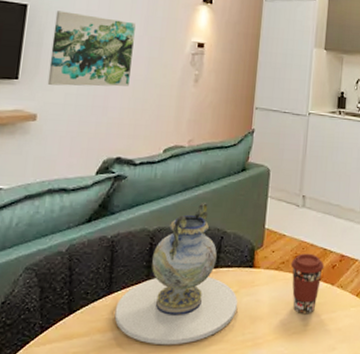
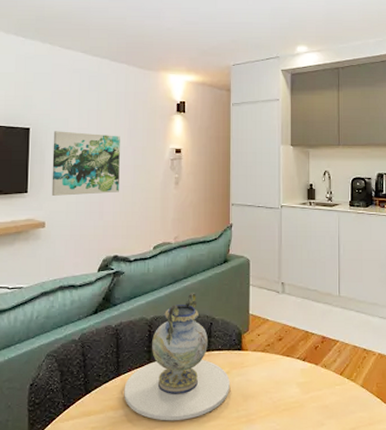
coffee cup: present [291,253,324,315] -> none [276,336,307,393]

